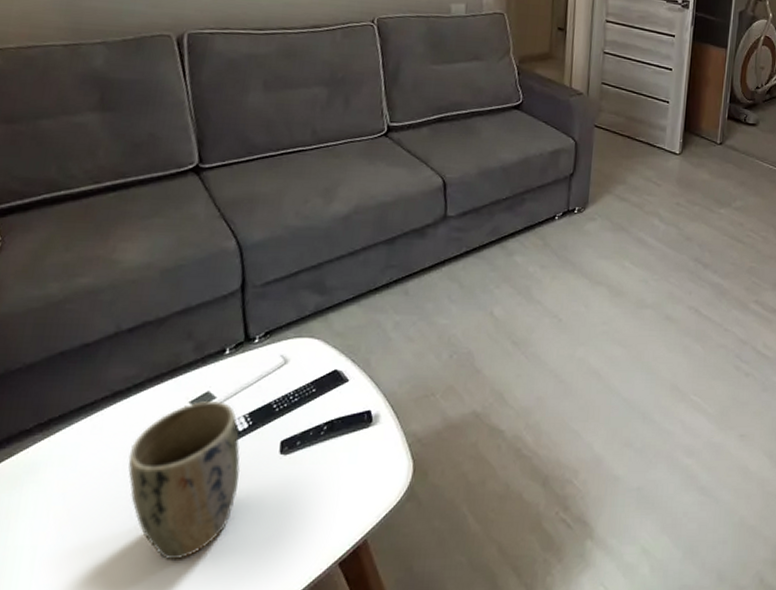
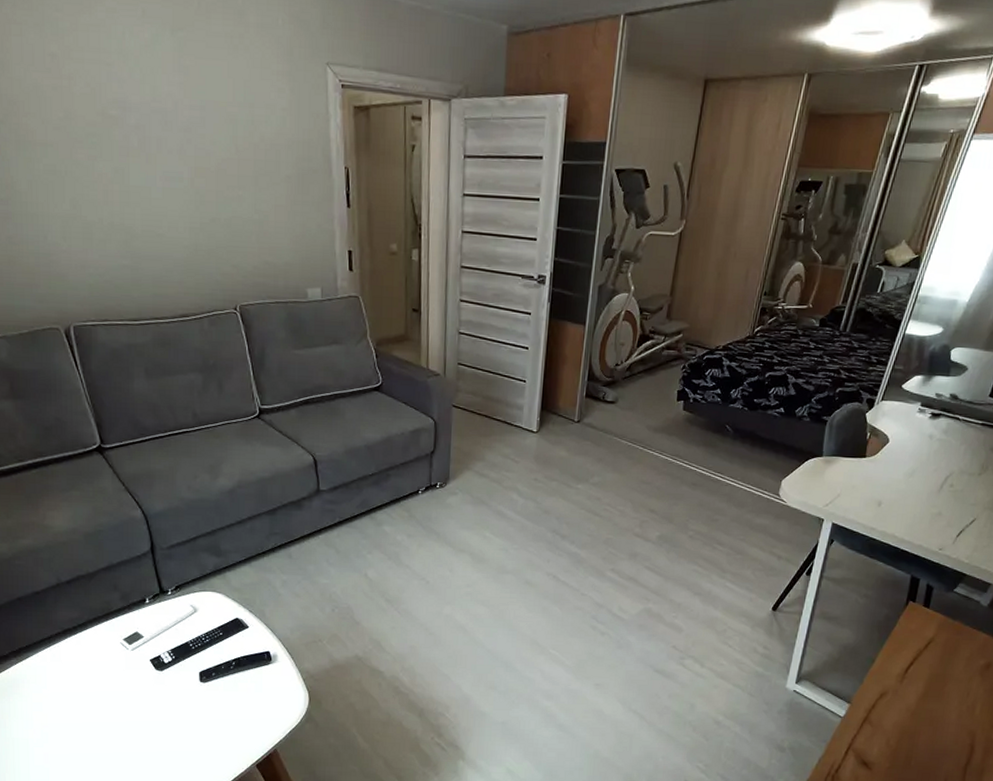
plant pot: present [128,400,241,561] -> none [83,638,171,755]

